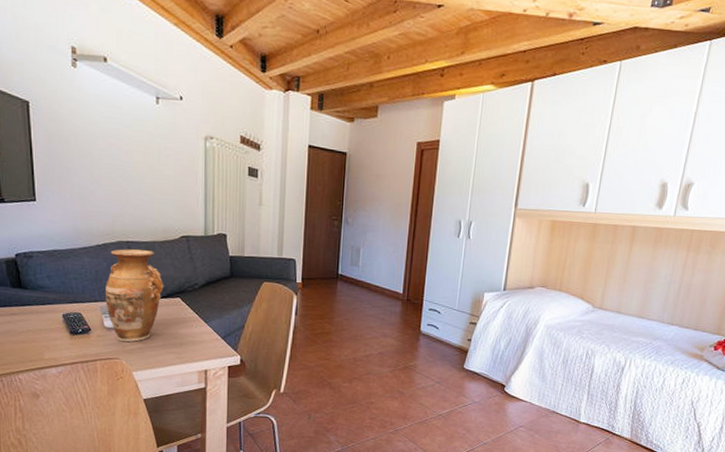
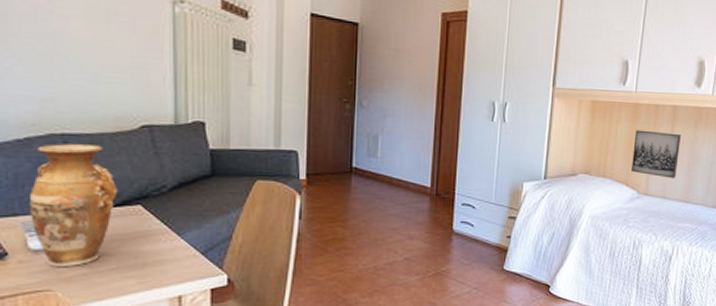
wall art: none [587,248,639,295] -> present [631,130,681,178]

